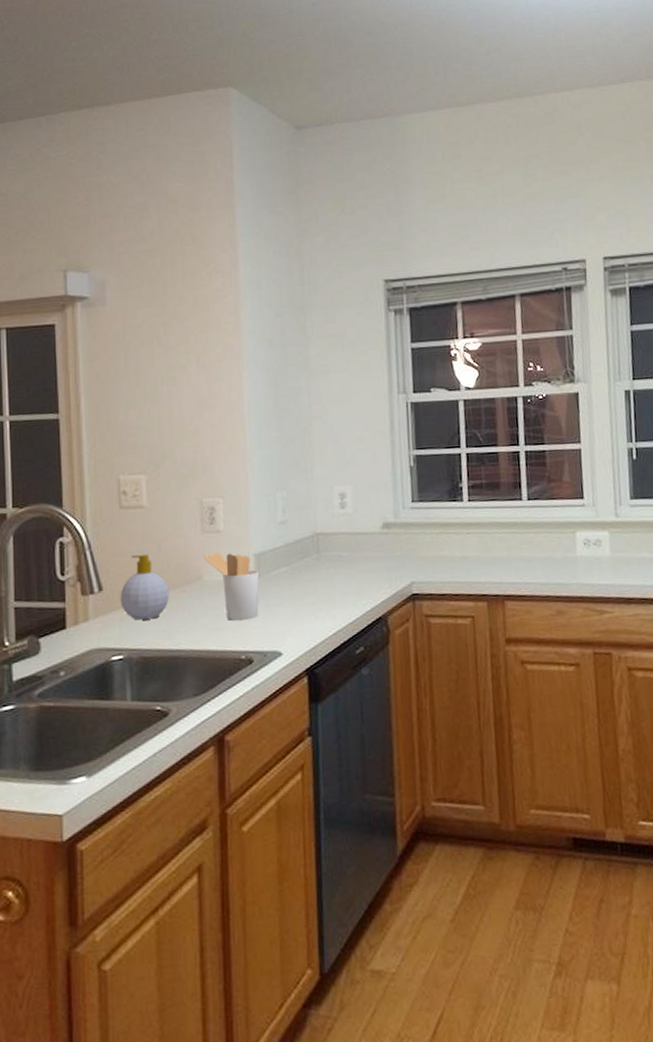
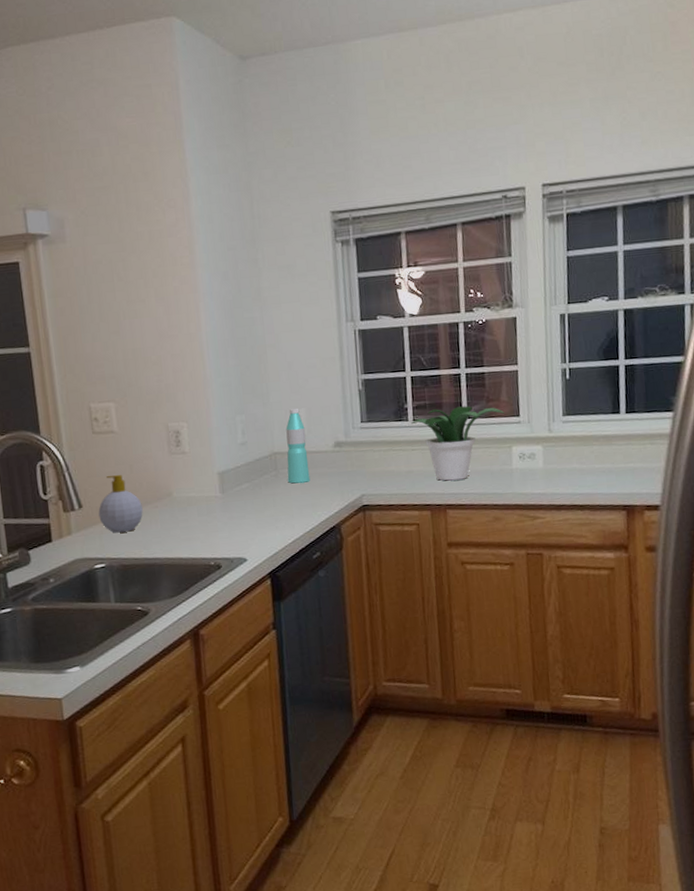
utensil holder: present [203,551,260,621] -> none [171,471,225,532]
water bottle: none [330,484,355,568] -> present [286,408,310,484]
potted plant: none [466,486,568,569] -> present [411,406,505,481]

